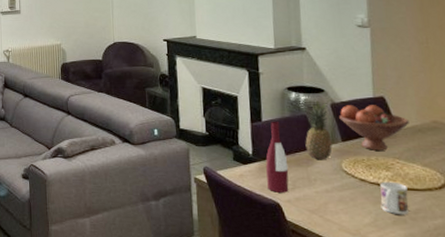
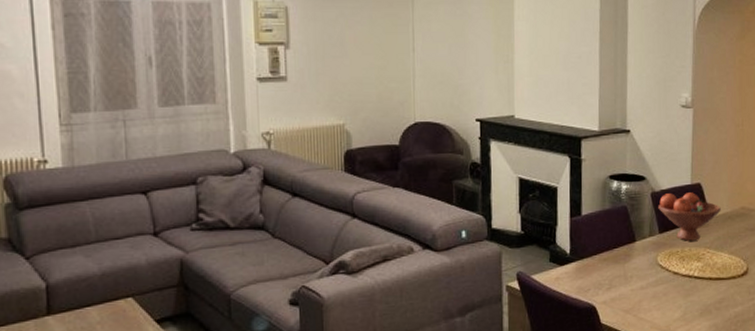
wine bottle: present [265,122,289,193] -> none [583,215,606,294]
fruit: present [305,100,332,160] -> none [624,189,650,255]
mug: present [380,181,409,214] -> none [690,272,715,306]

